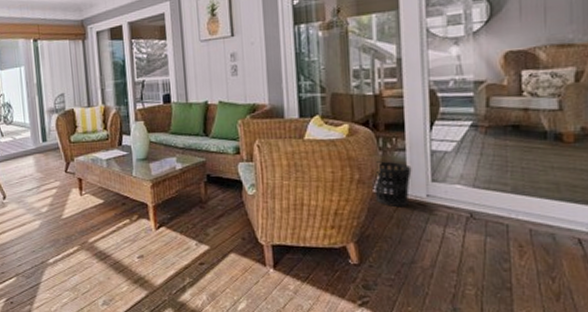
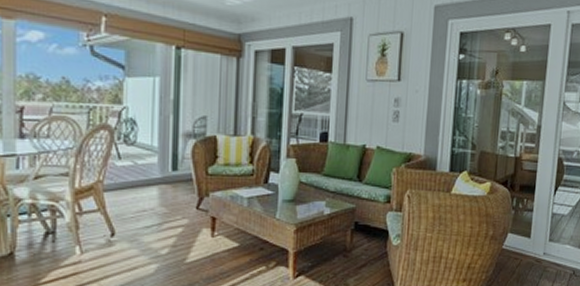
wastebasket: present [374,161,412,207] -> none [503,220,536,262]

